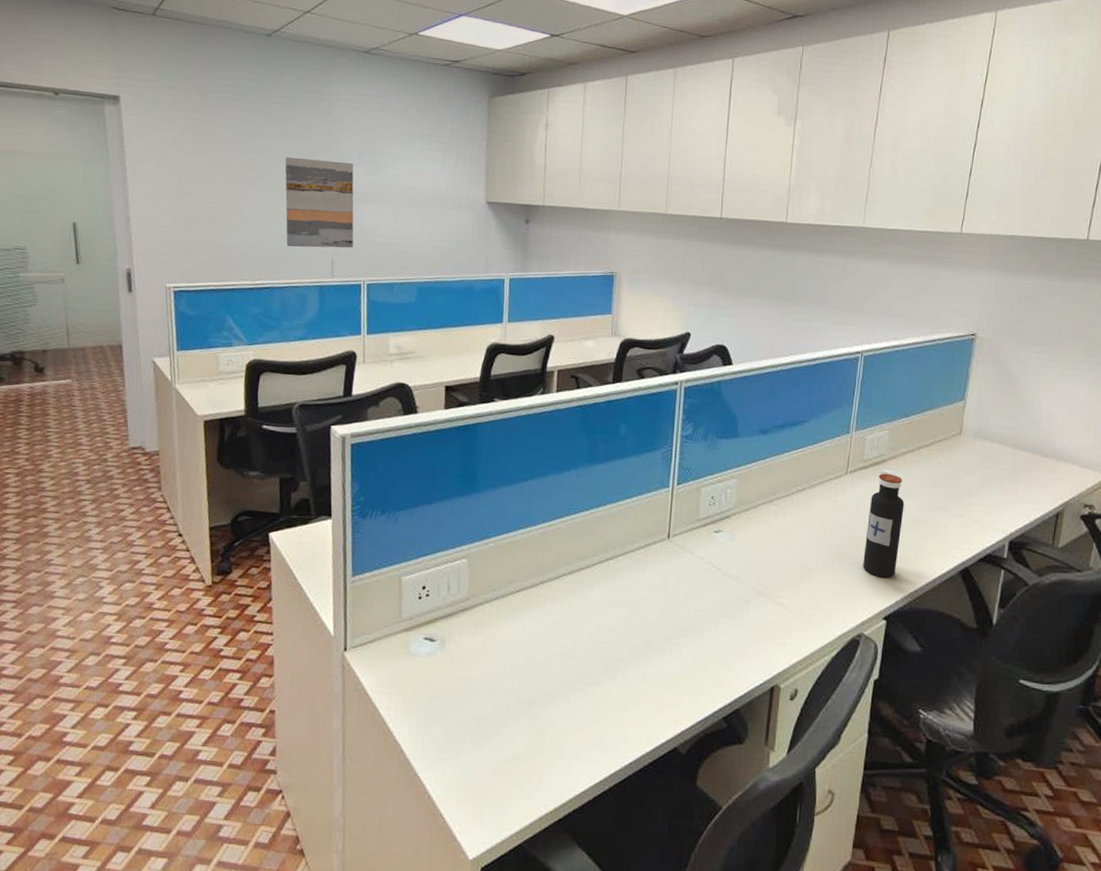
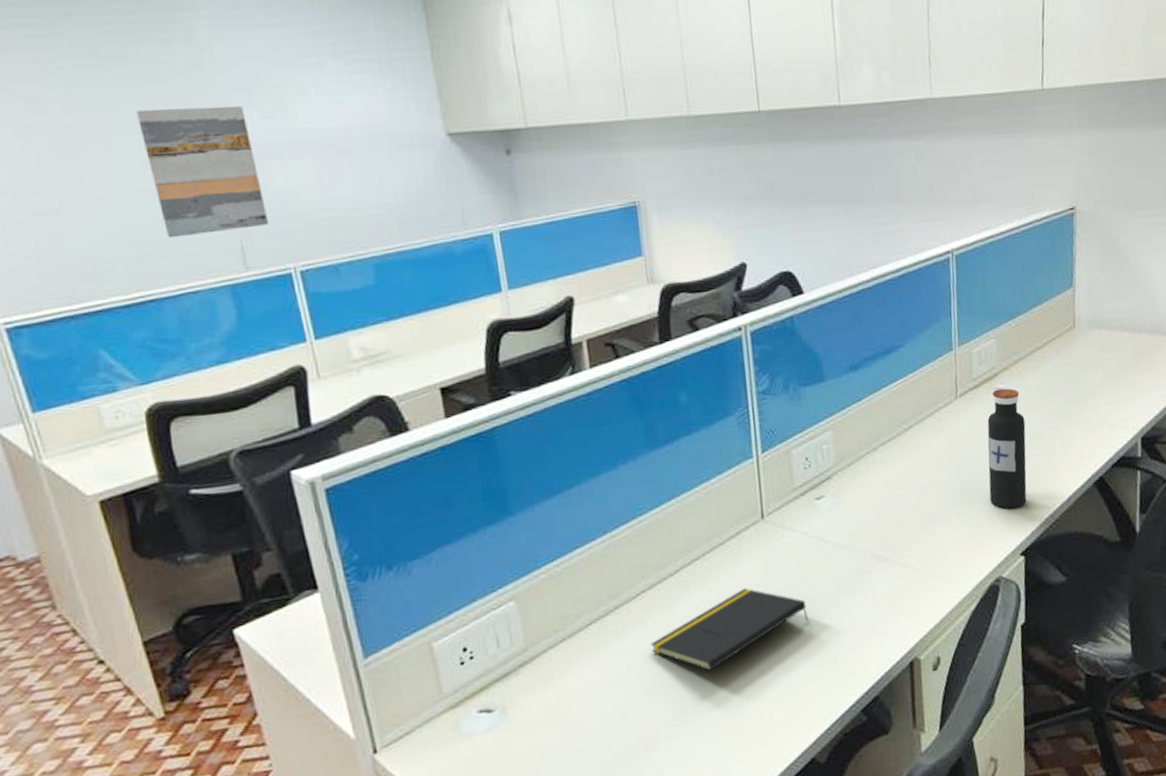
notepad: none [562,591,692,652] -> present [650,588,810,671]

